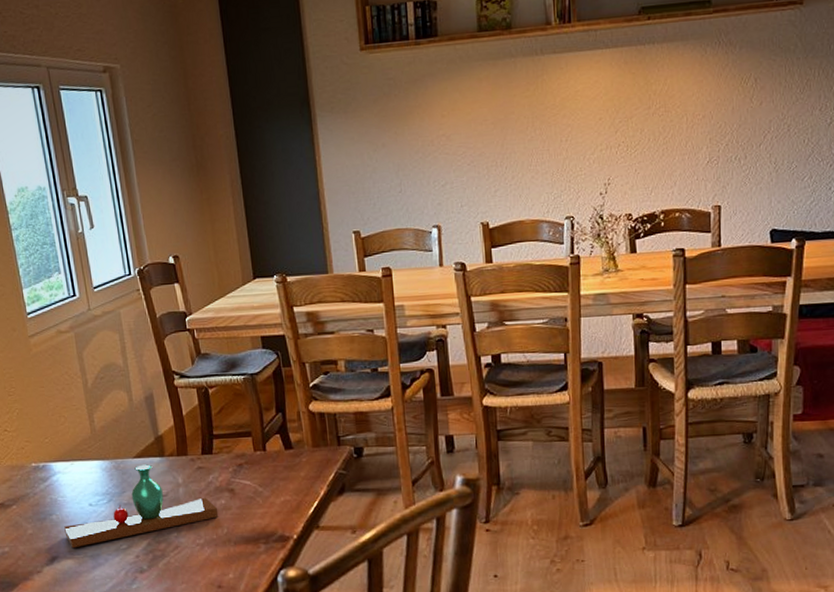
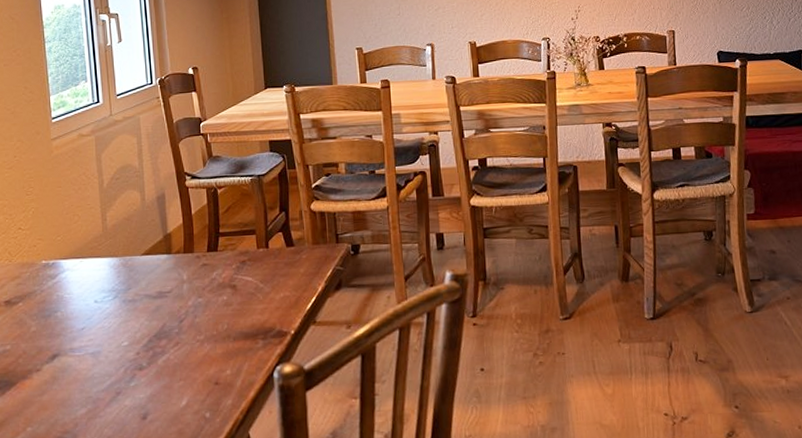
vase: present [64,464,219,549] -> none [68,261,220,346]

